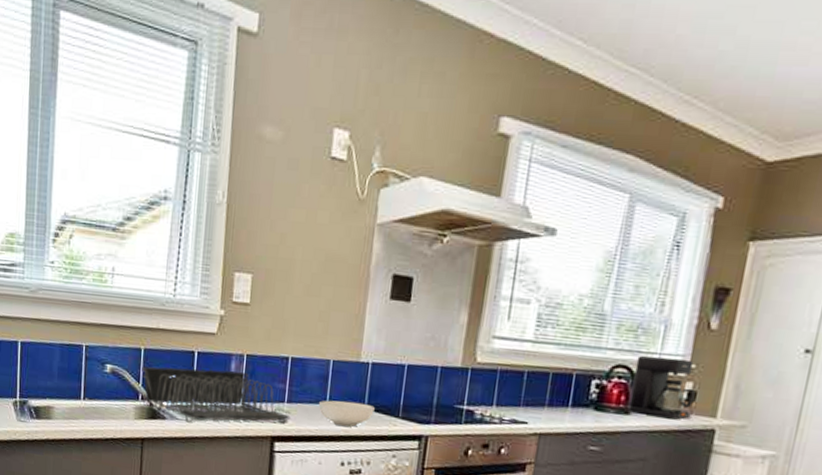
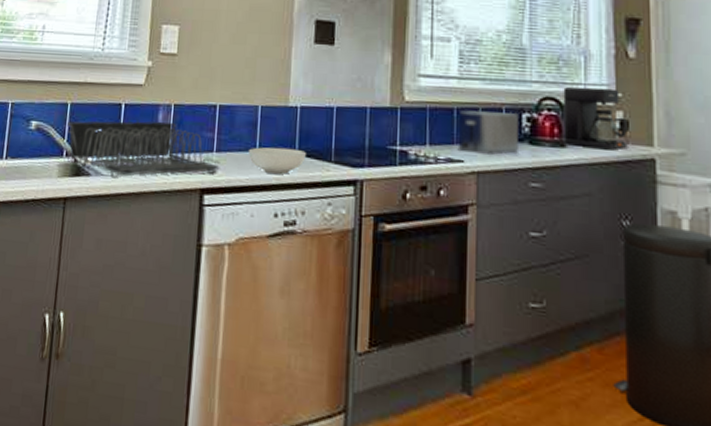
toaster: none [524,374,588,419] -> present [459,109,518,155]

